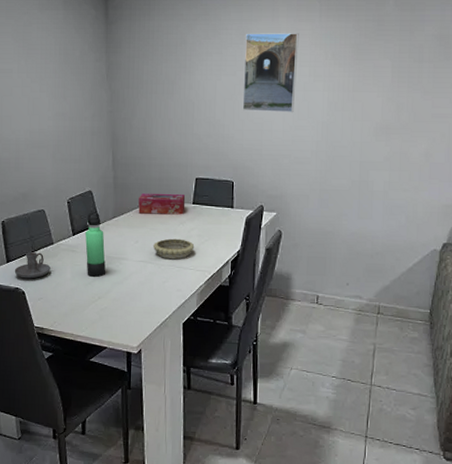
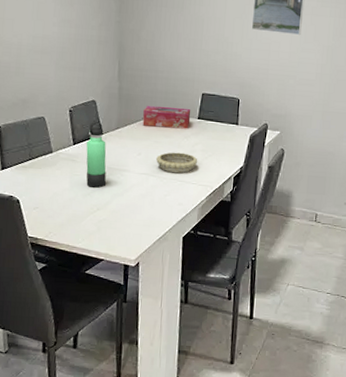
candle holder: present [14,252,50,279] -> none [9,159,48,187]

